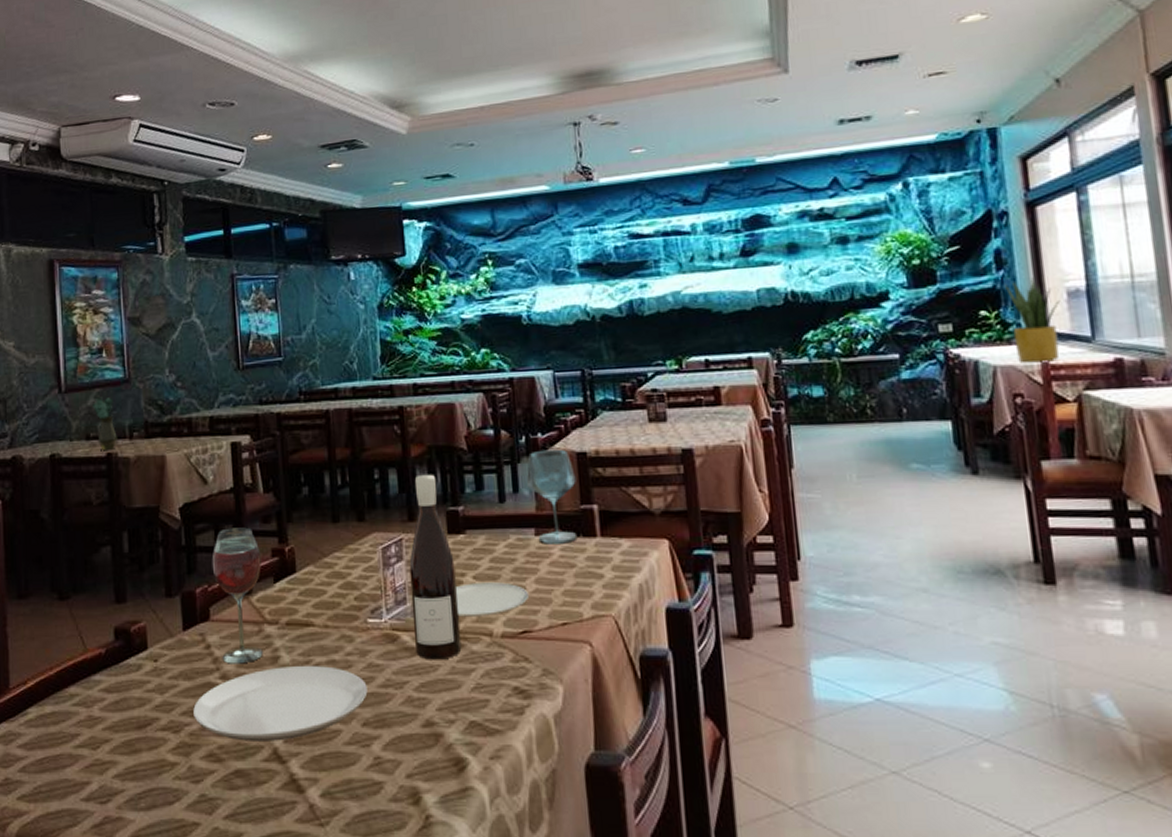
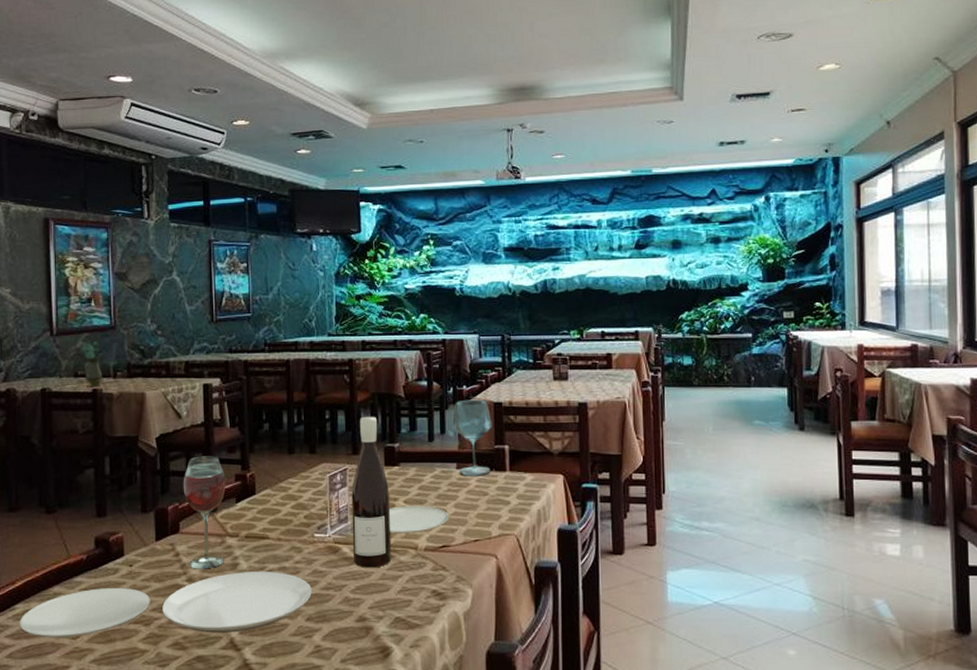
plate: none [33,686,179,749] -> present [20,587,150,638]
planter: present [1005,277,1061,363] -> none [836,278,876,345]

